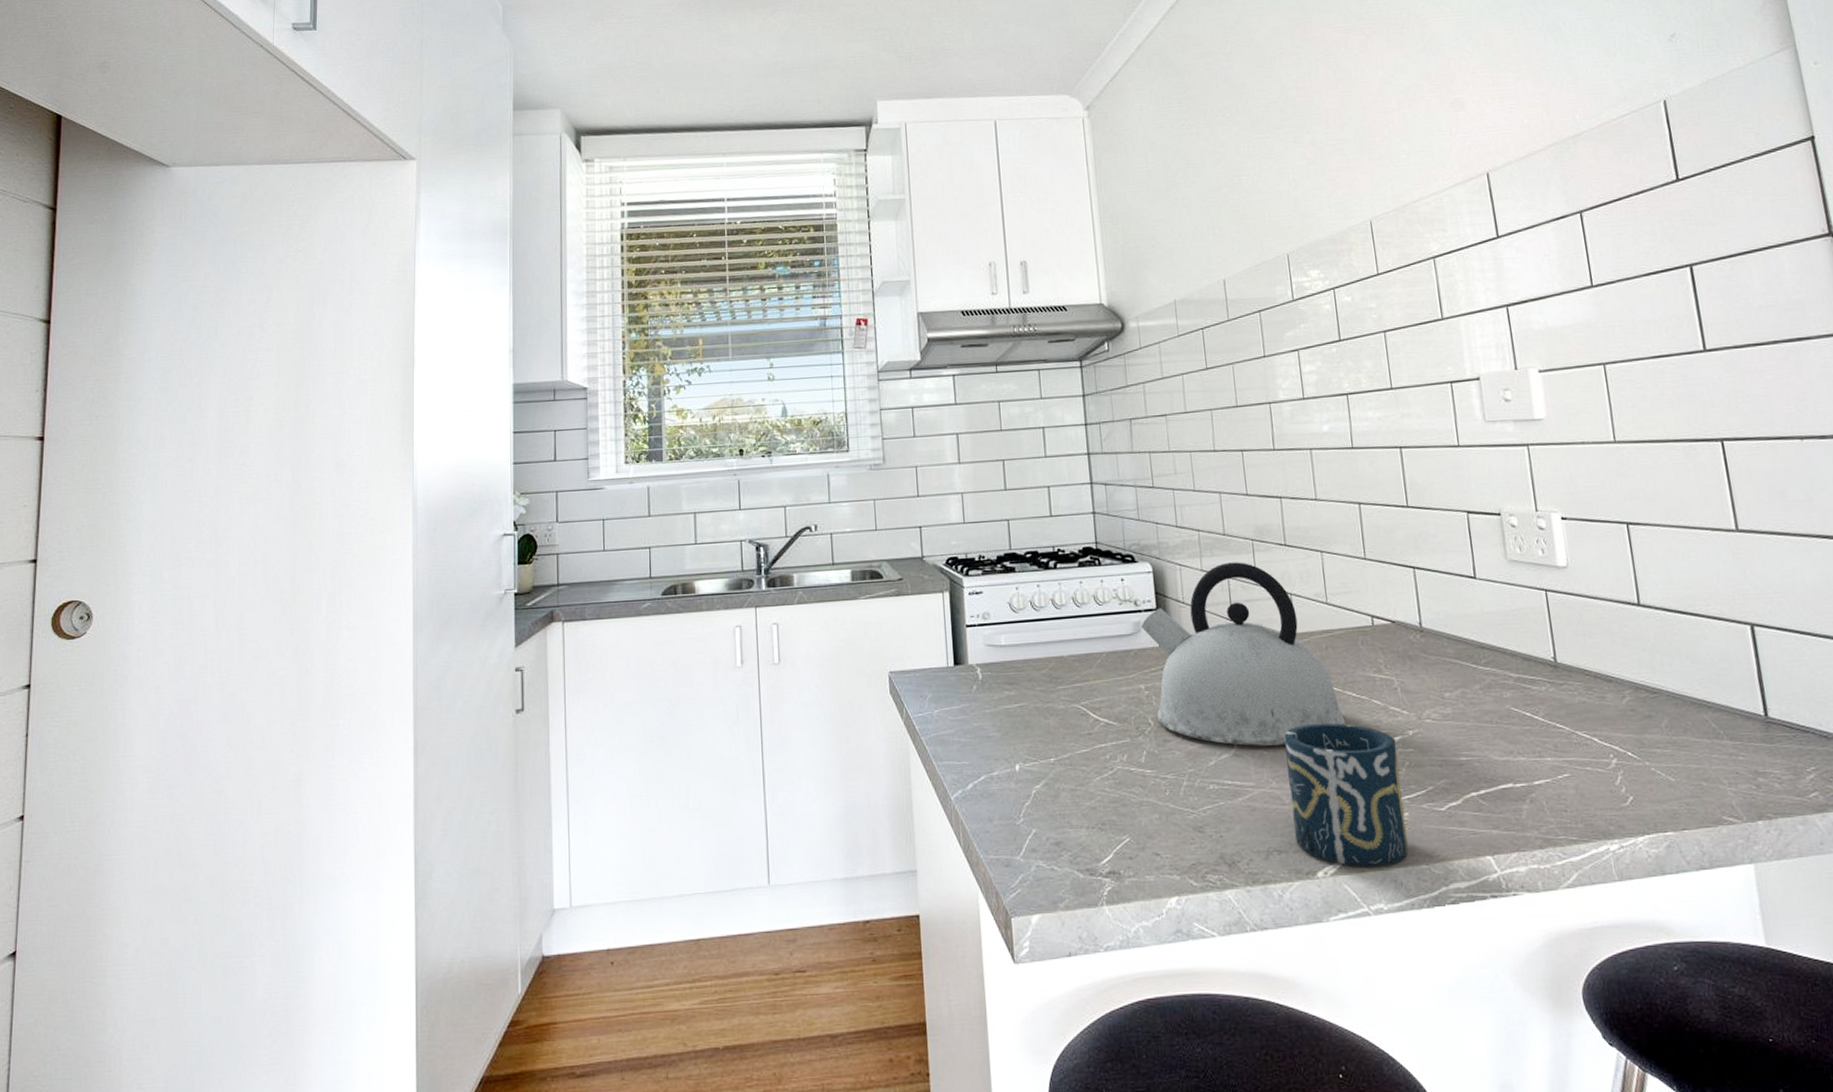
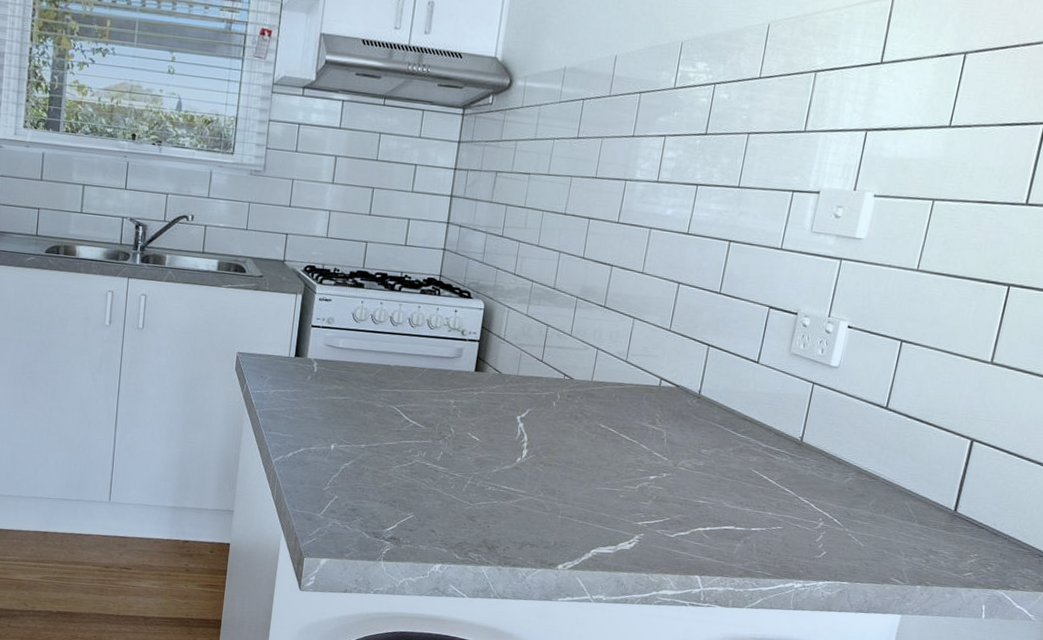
kettle: present [1140,562,1347,746] -> none [458,312,615,467]
cup: present [1284,722,1409,867] -> none [547,454,651,569]

